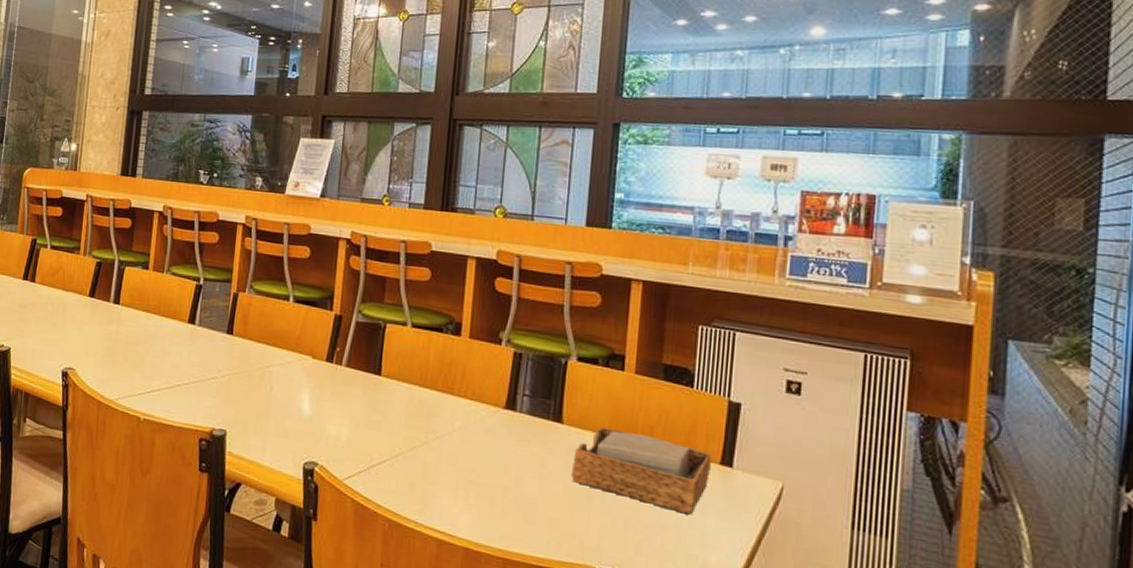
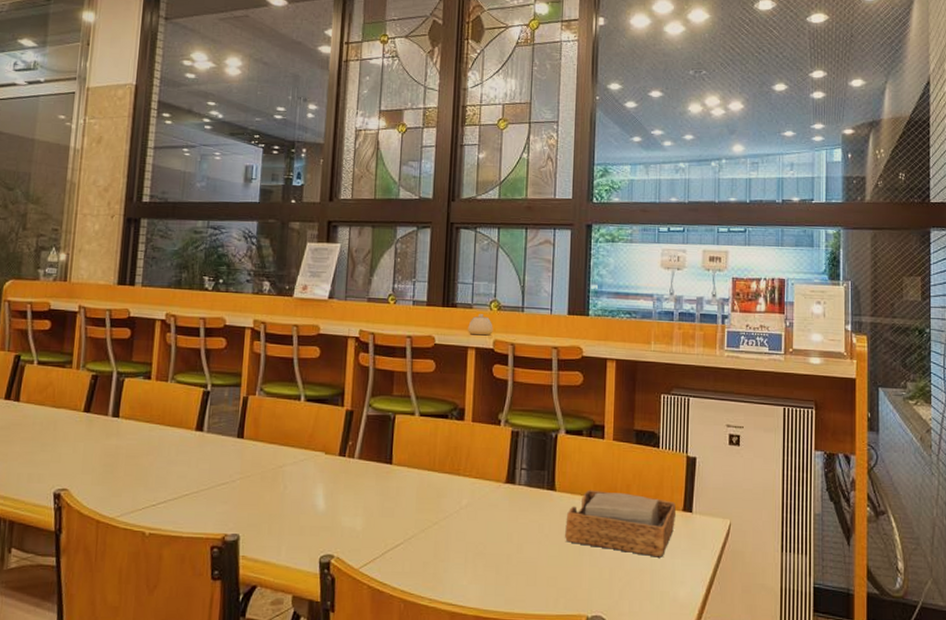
sugar bowl: none [468,220,498,245] -> present [468,314,493,336]

